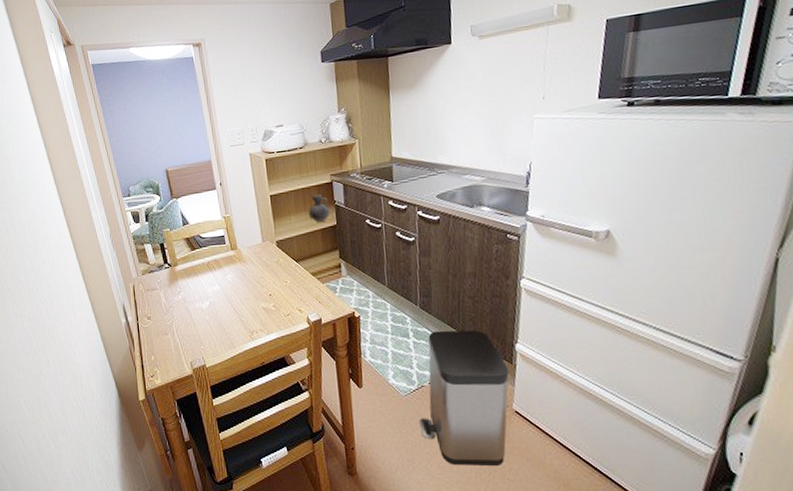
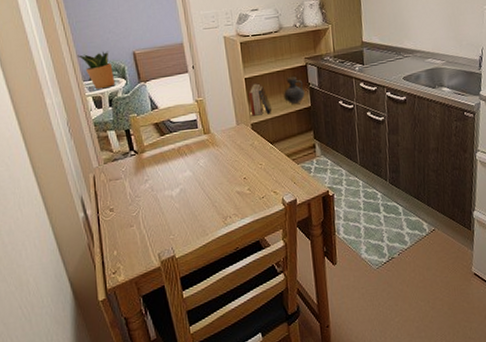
potted plant: none [117,168,151,205] -> present [77,50,116,90]
books: none [274,200,297,233] -> present [249,83,272,116]
pedal bin: present [420,330,510,466] -> none [390,201,469,331]

